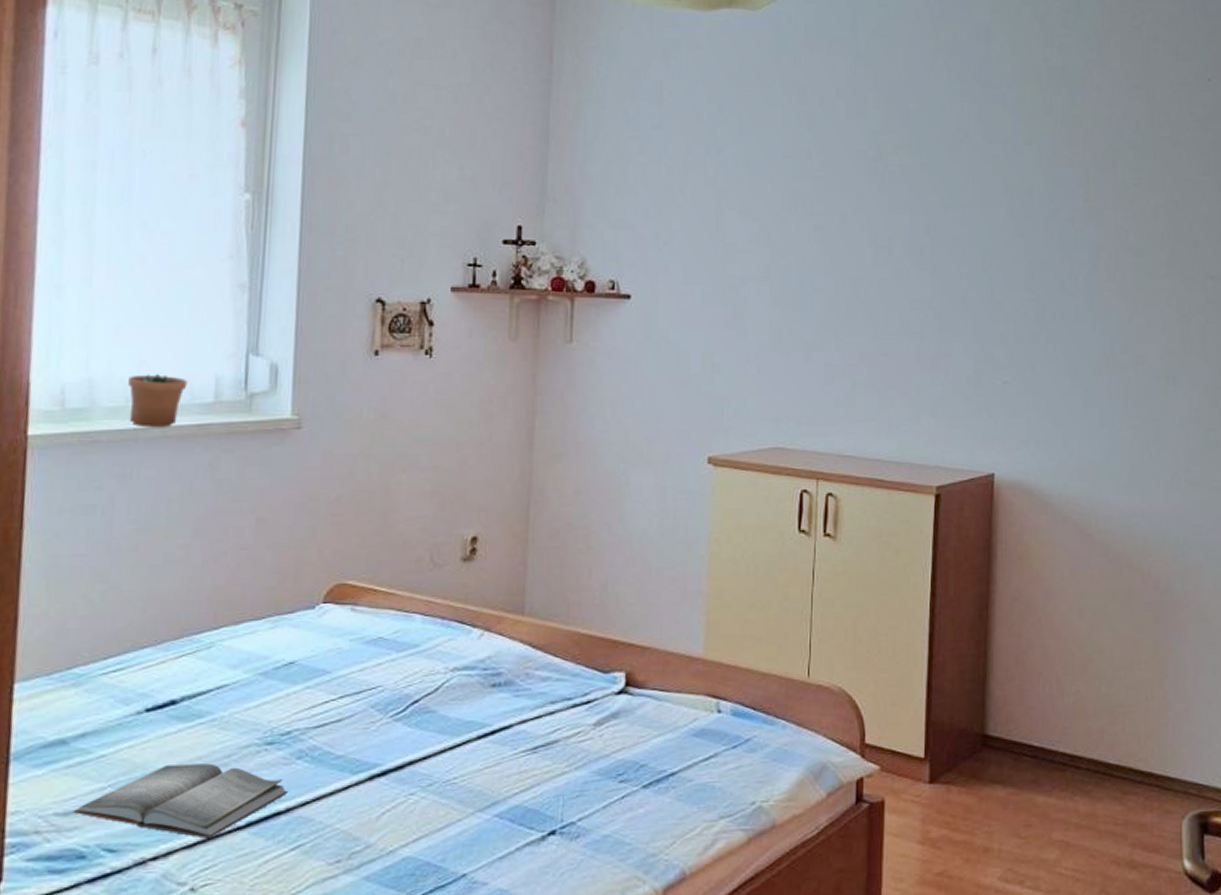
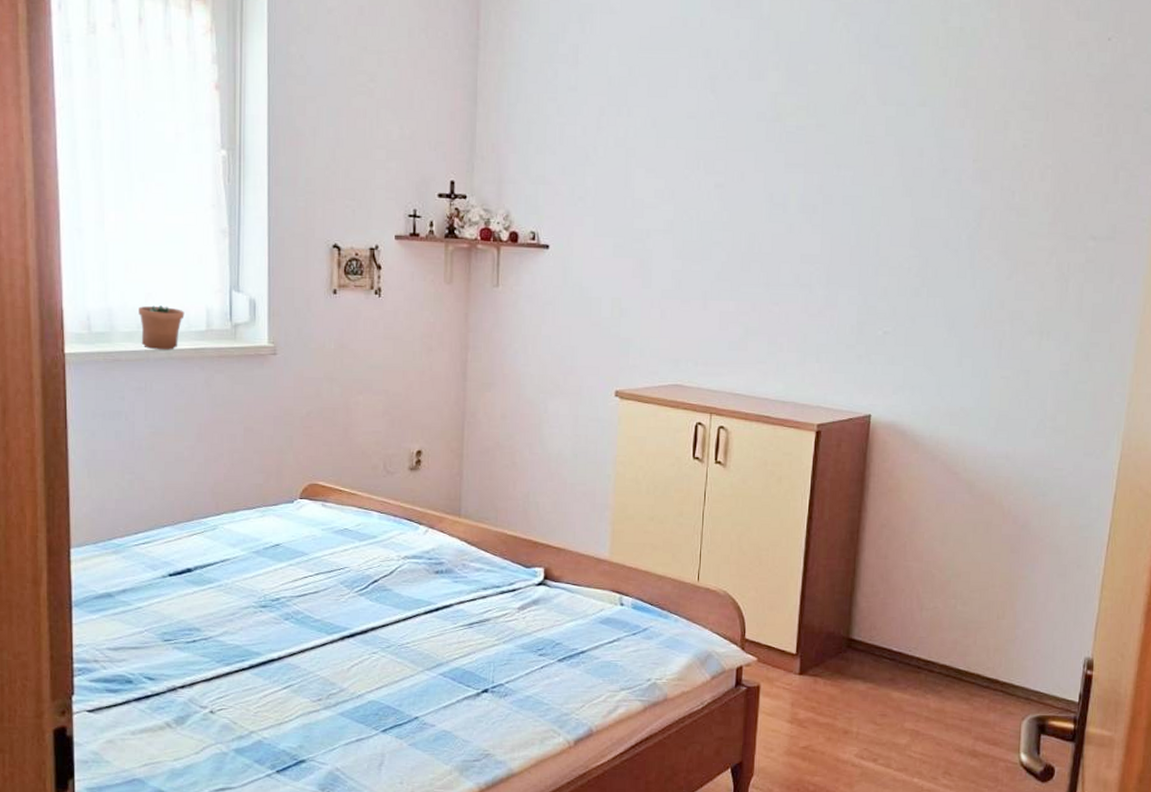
hardback book: present [72,763,288,838] -> none [120,618,279,675]

